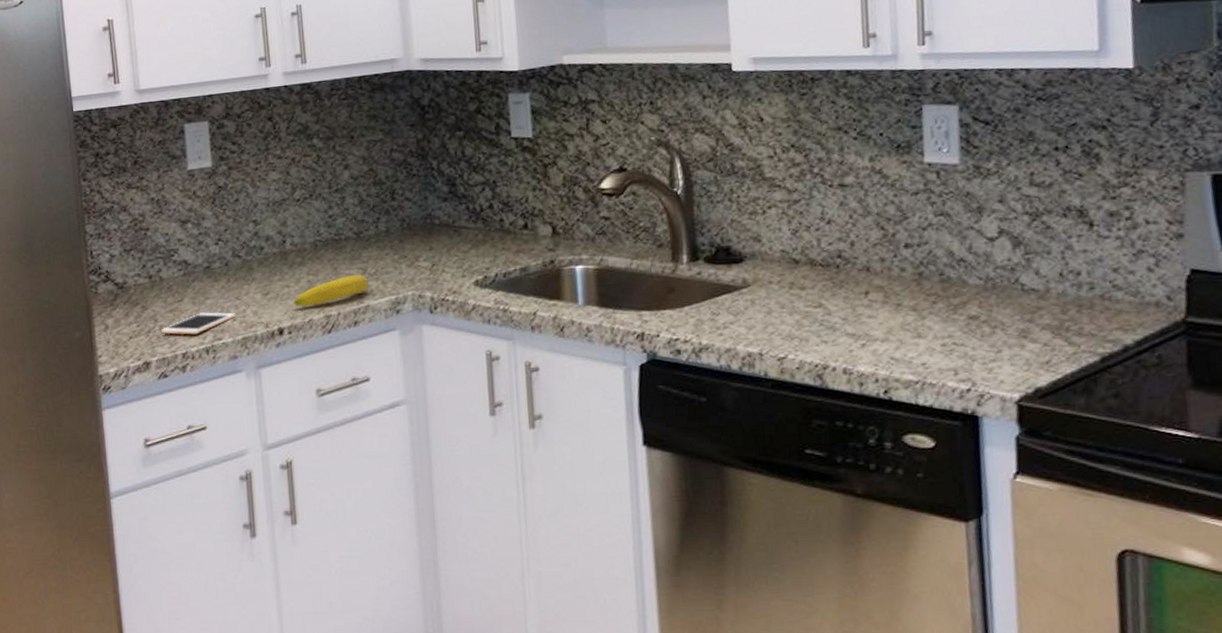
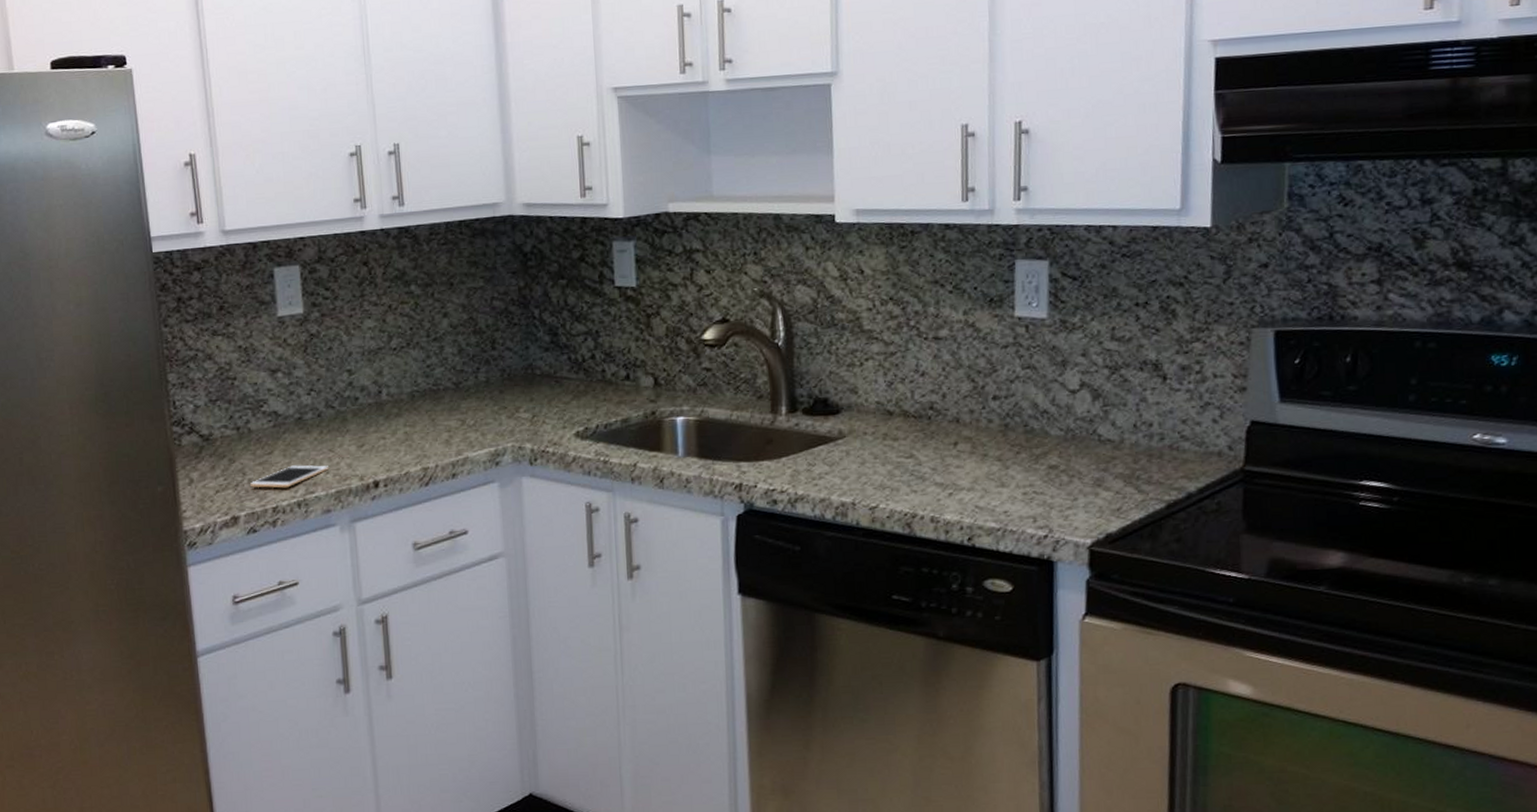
fruit: present [293,275,370,307] -> none [389,426,468,459]

